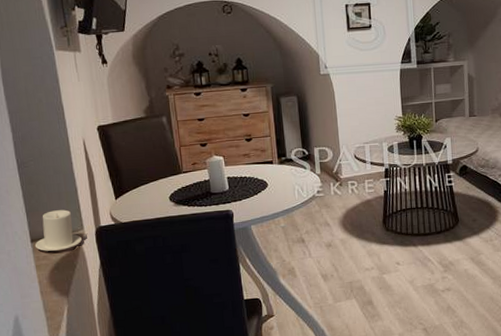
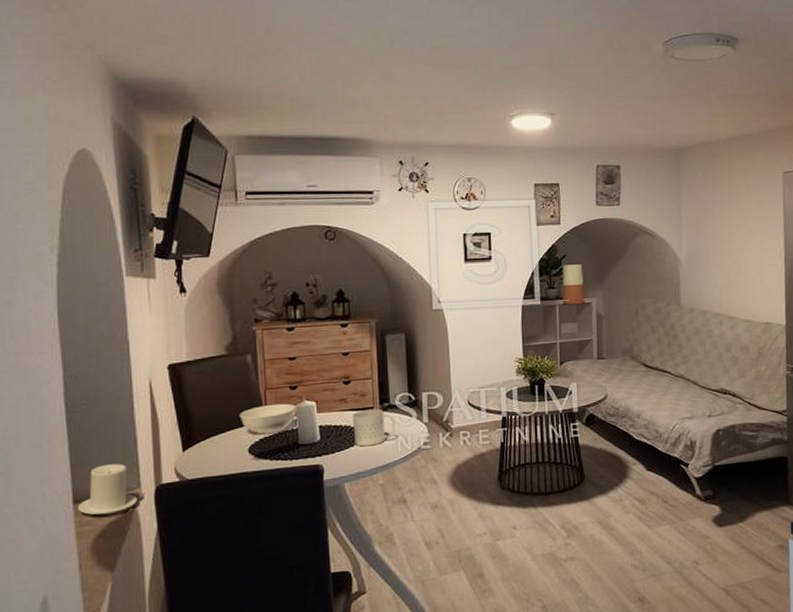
bowl: none [160,158,208,185] -> present [239,403,298,435]
mug: none [255,162,292,195] -> present [353,408,395,447]
vase: none [436,30,458,69] -> present [562,264,586,306]

